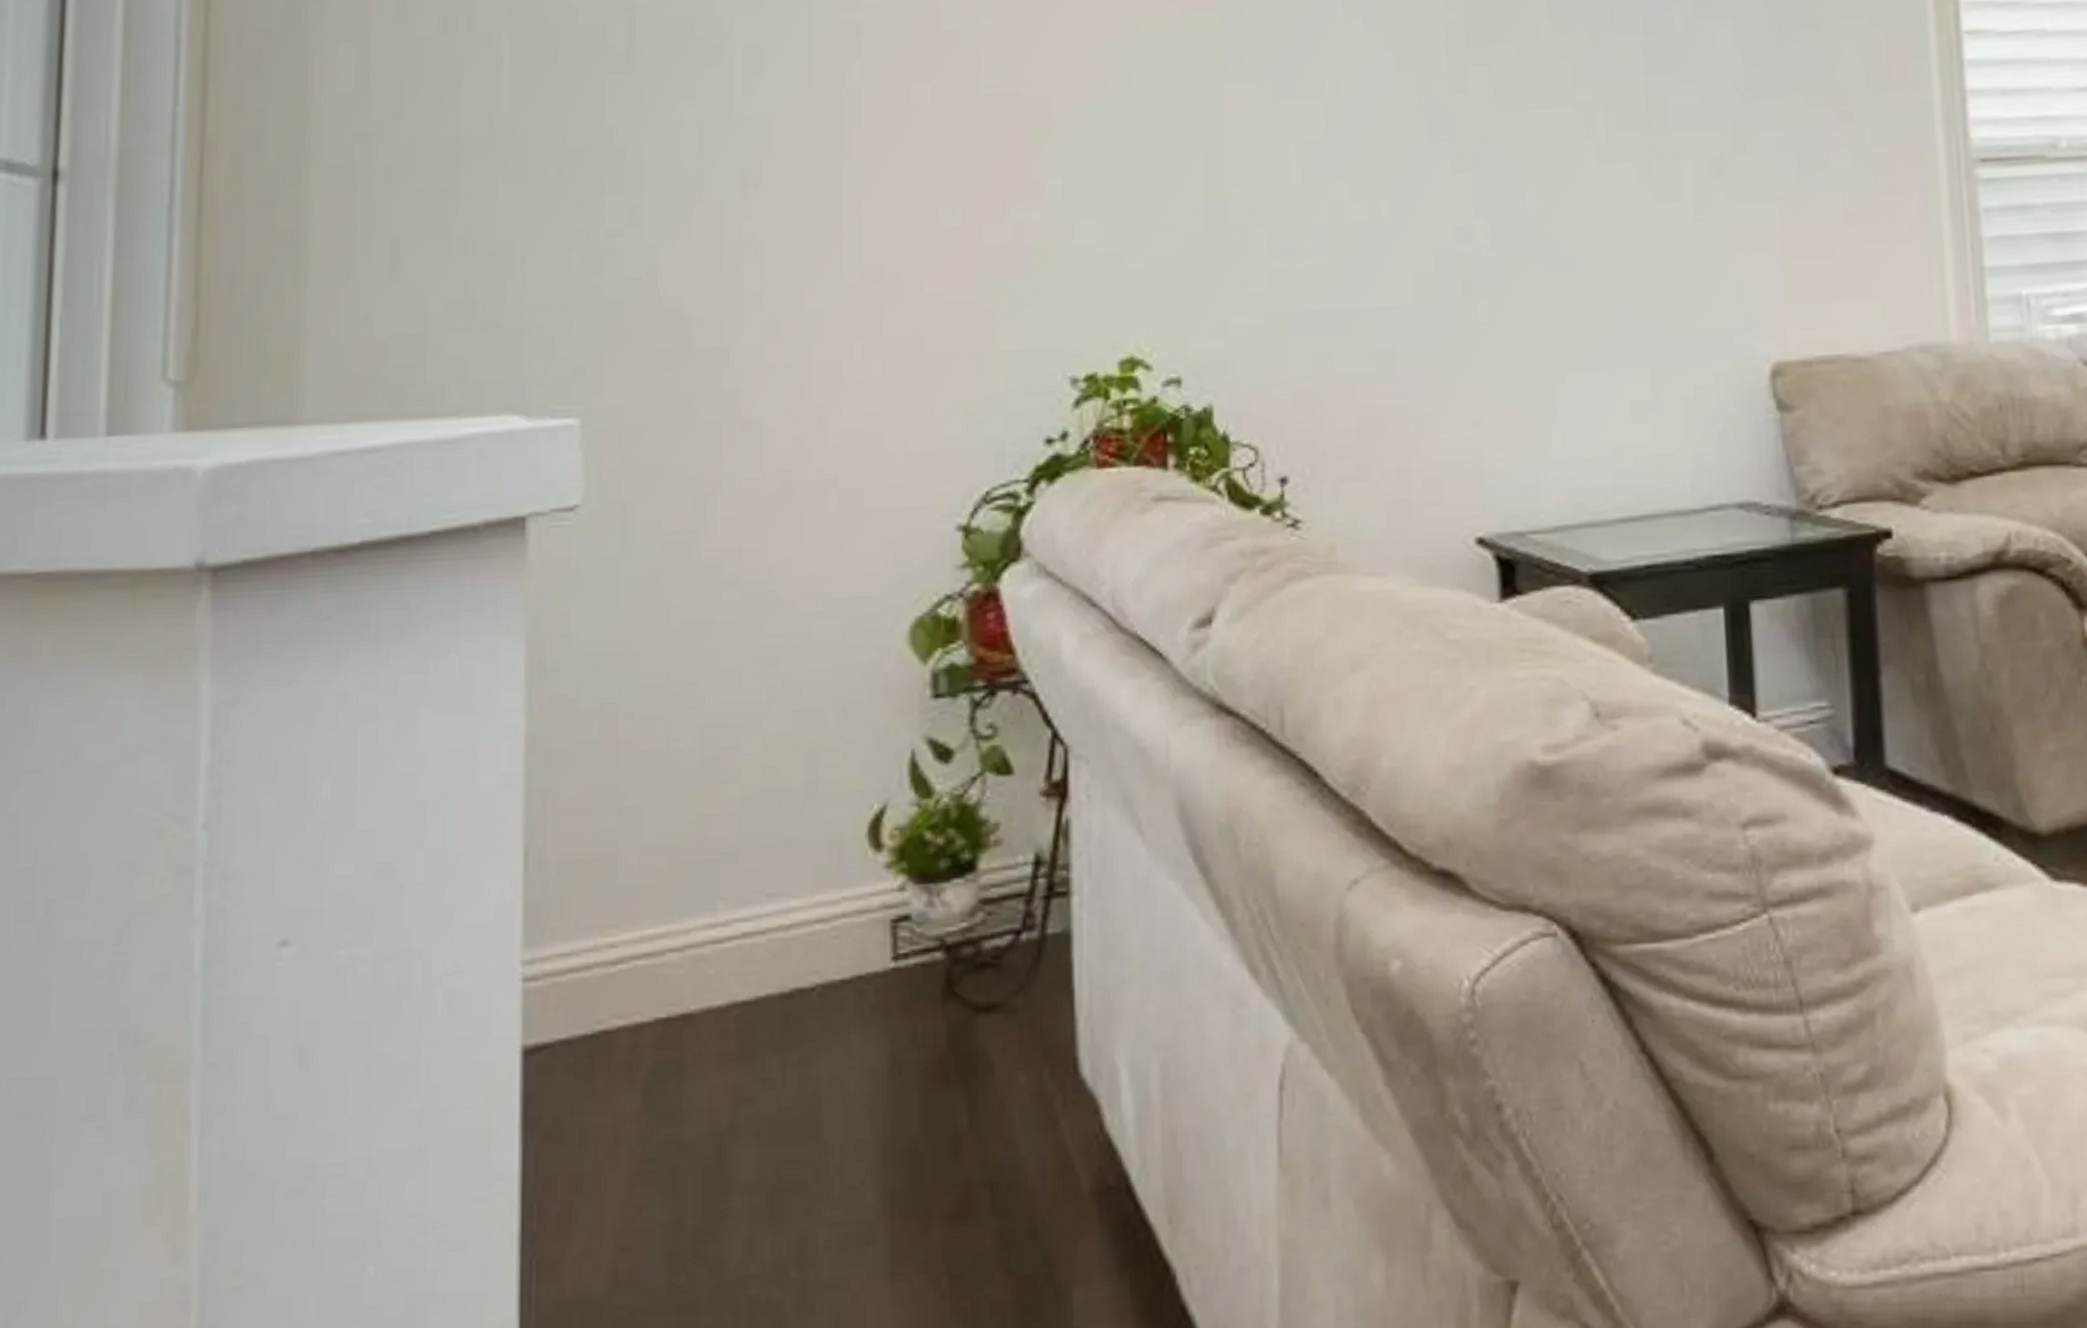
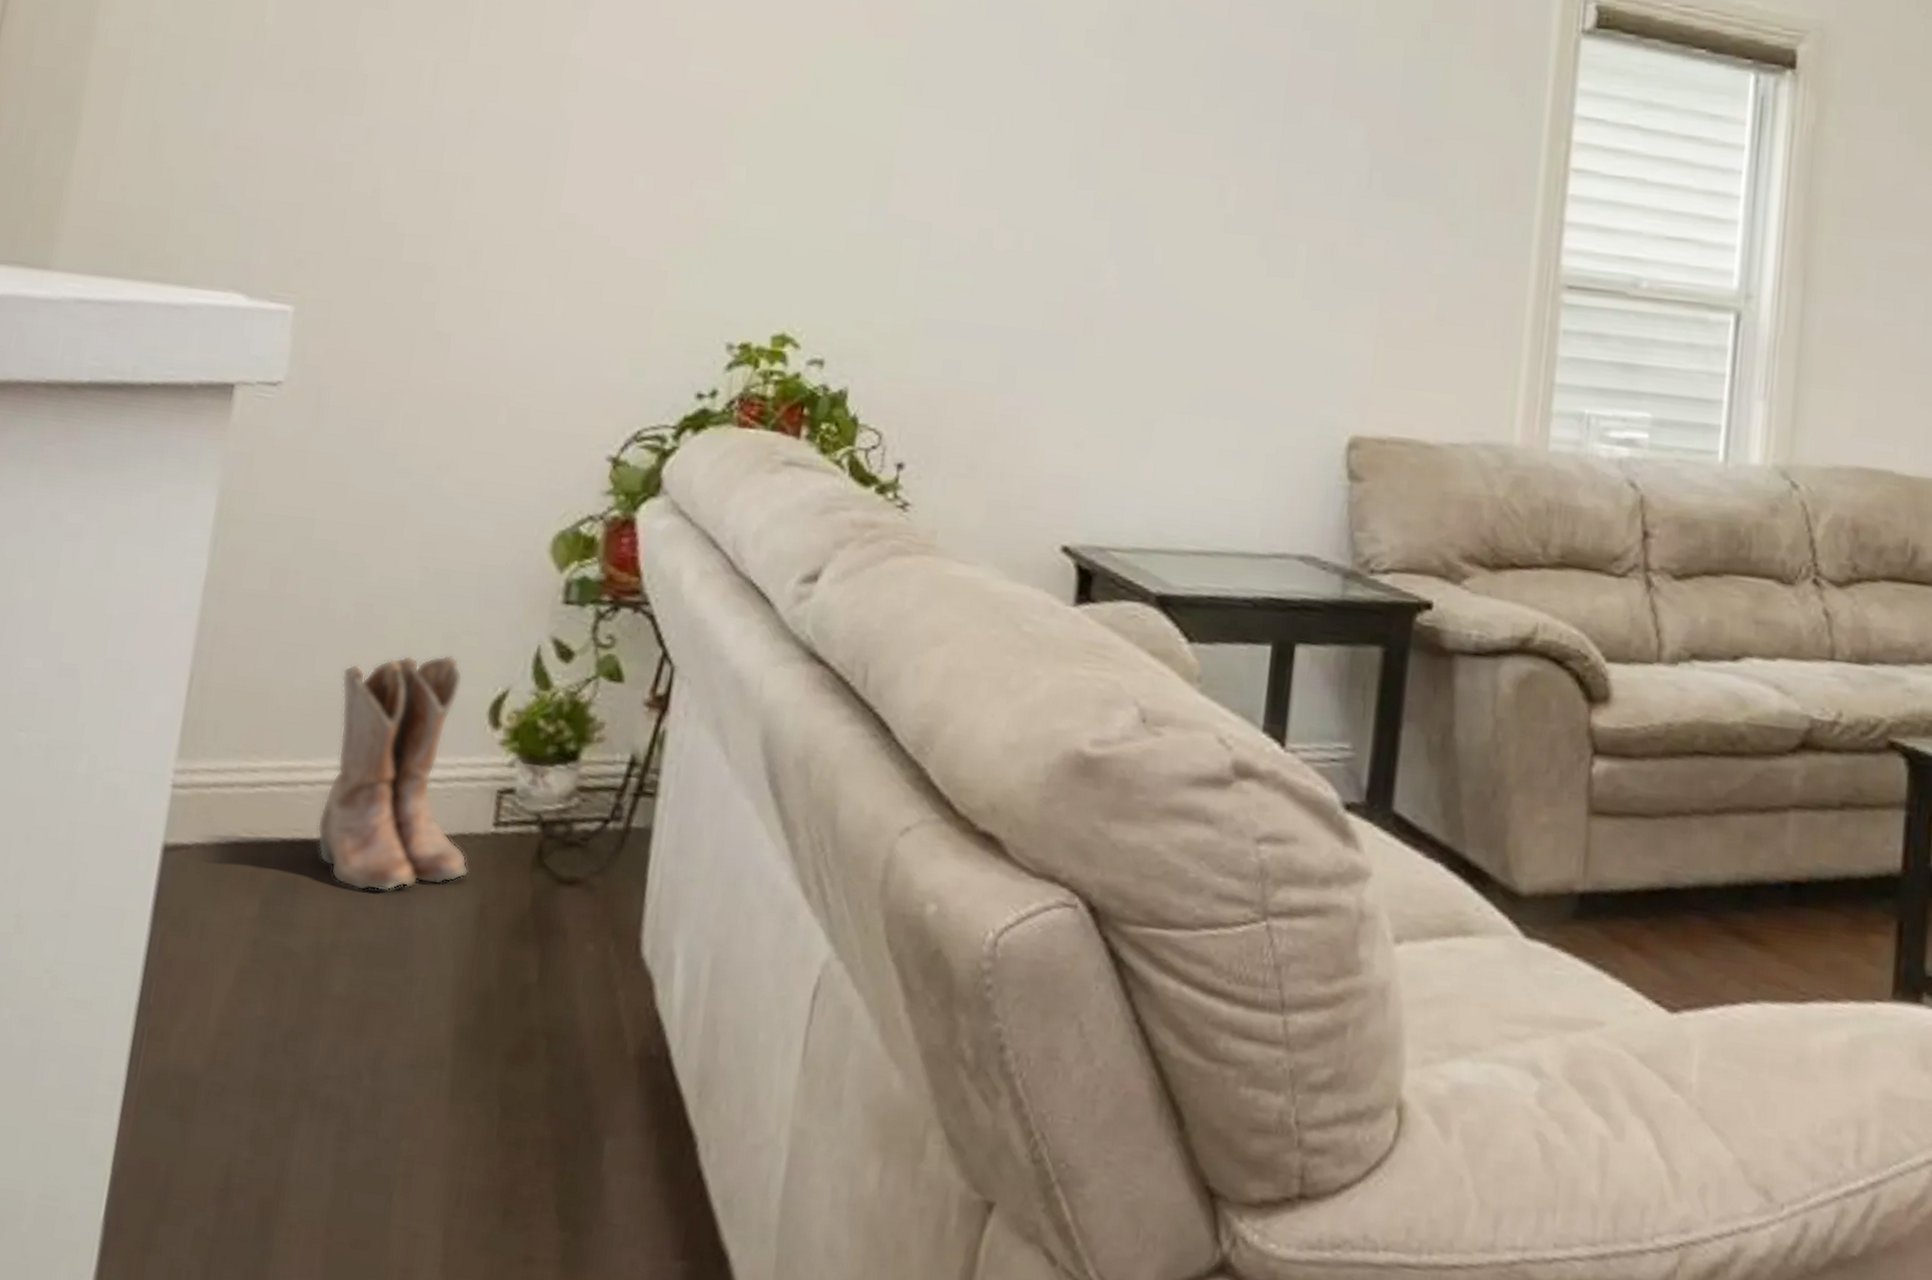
boots: none [693,777,872,1060] -> present [317,654,469,891]

